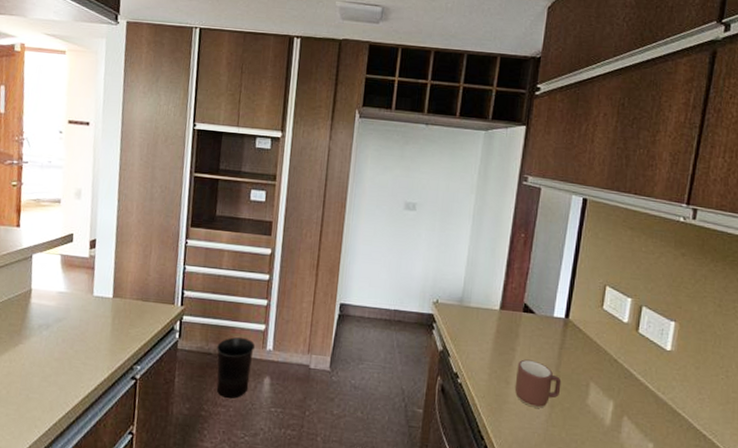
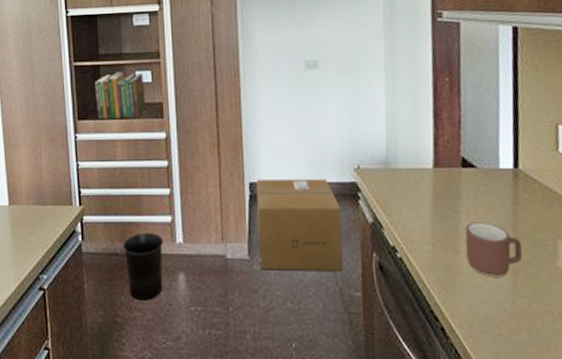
books: none [209,187,258,233] -> present [94,72,146,120]
box: none [339,301,417,390] -> present [256,178,344,271]

